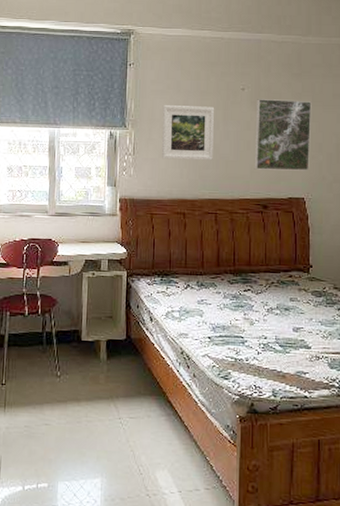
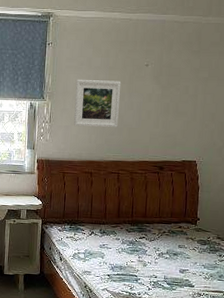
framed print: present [254,99,312,171] -> none [153,74,208,138]

